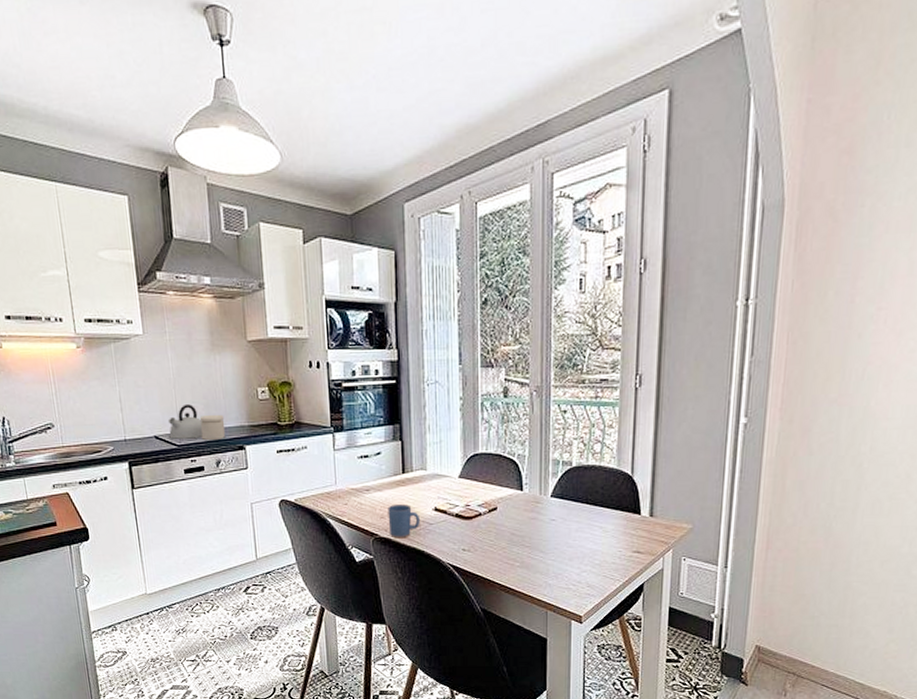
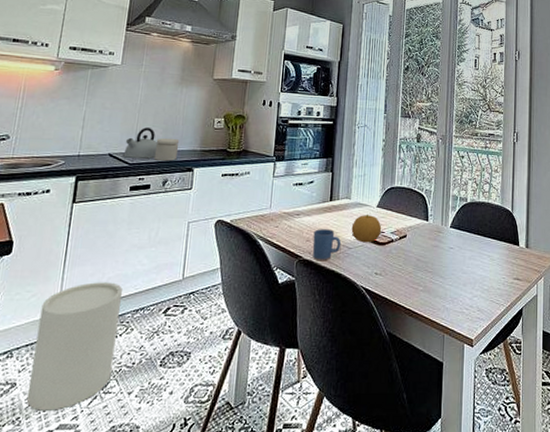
trash can: none [129,564,208,674] -> present [27,282,122,411]
fruit: none [430,486,467,518] -> present [351,214,382,243]

